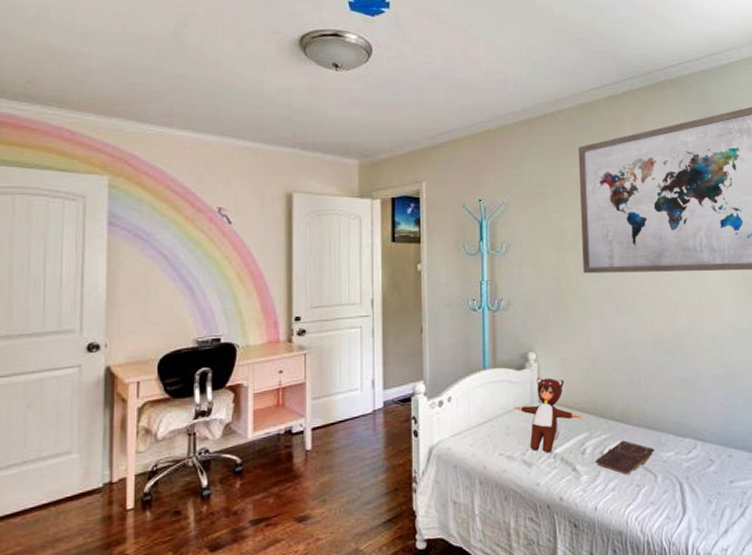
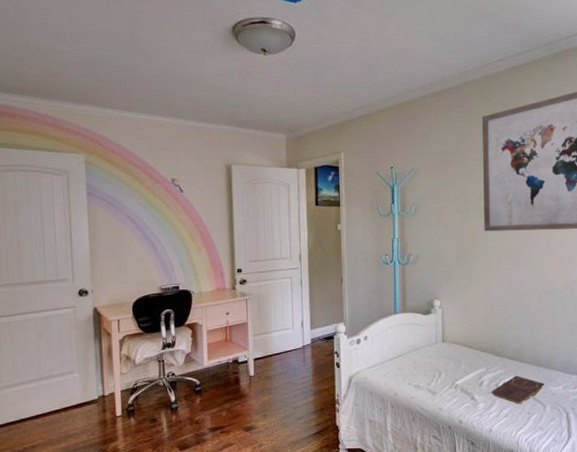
toy figure: present [514,377,582,453] -> none [421,321,480,384]

